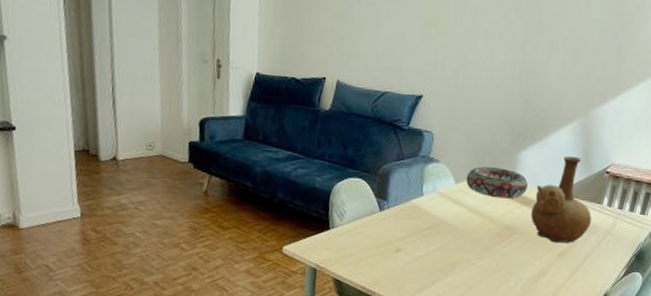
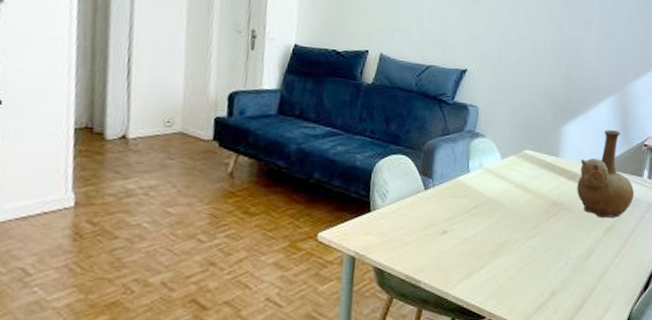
decorative bowl: present [466,167,528,199] -> none [512,141,572,174]

